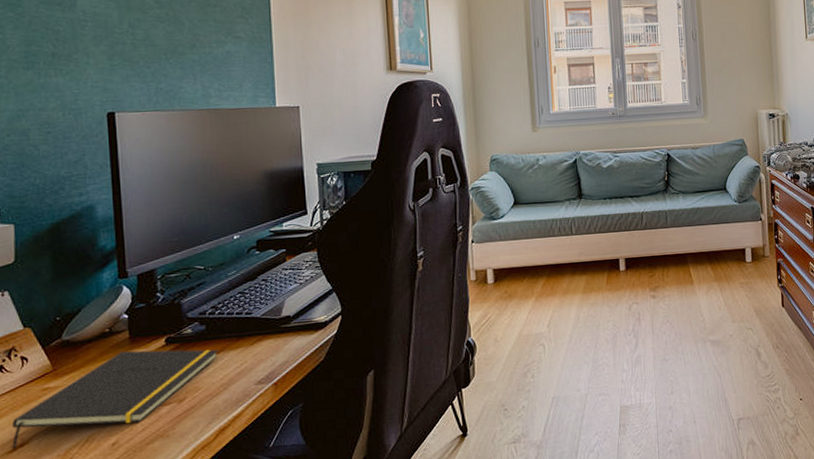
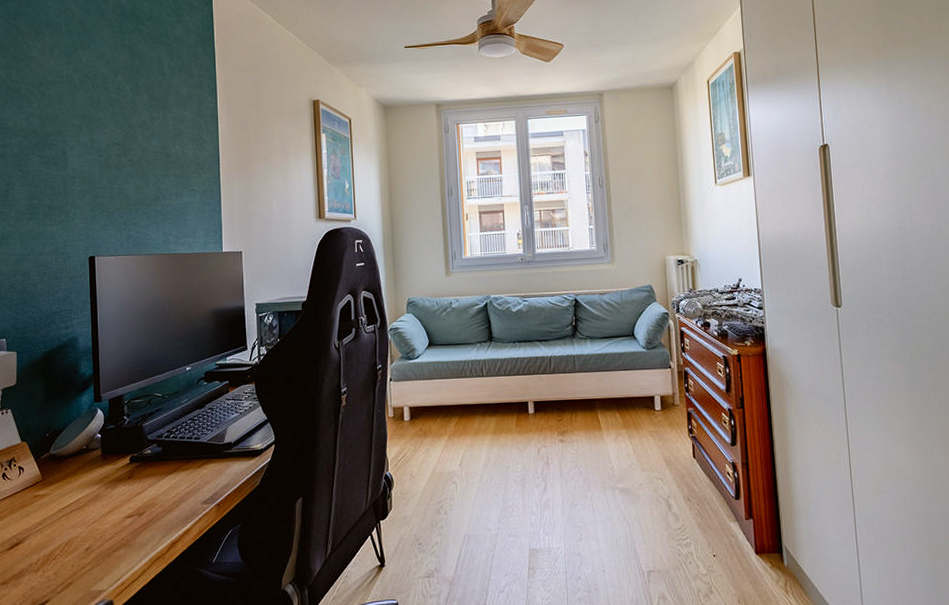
notepad: present [11,349,219,450] -> none [9,466,172,547]

